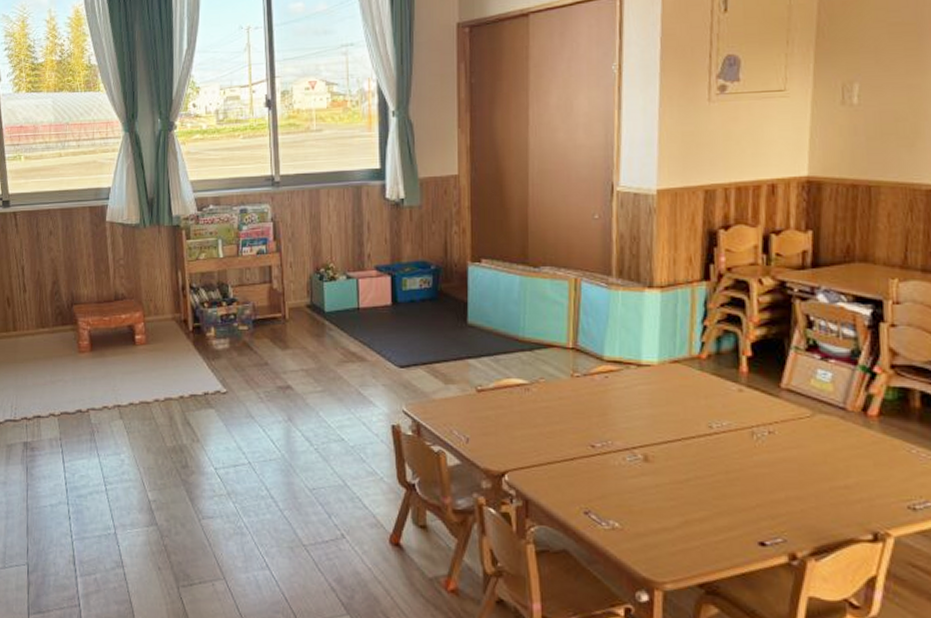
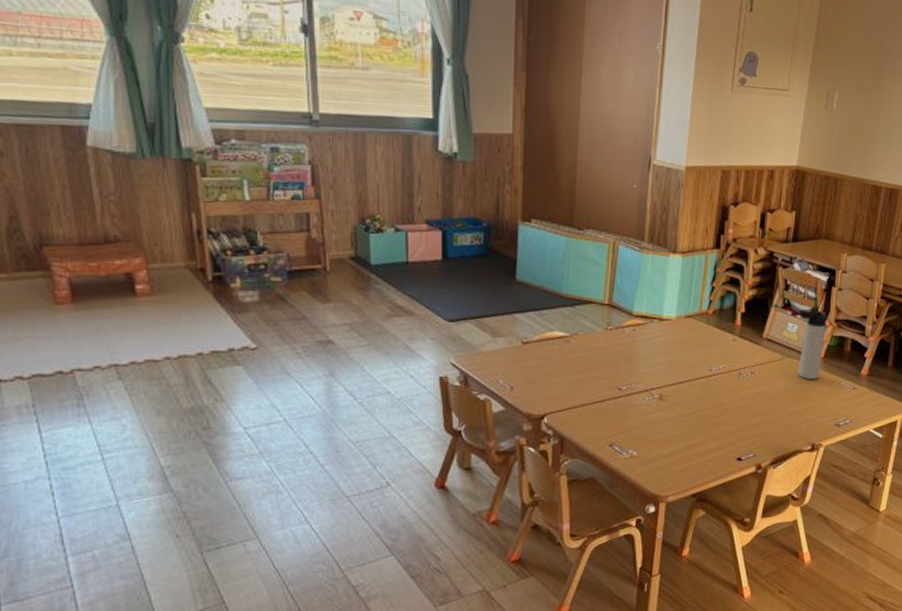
thermos bottle: none [832,352,878,445] -> present [799,309,828,380]

